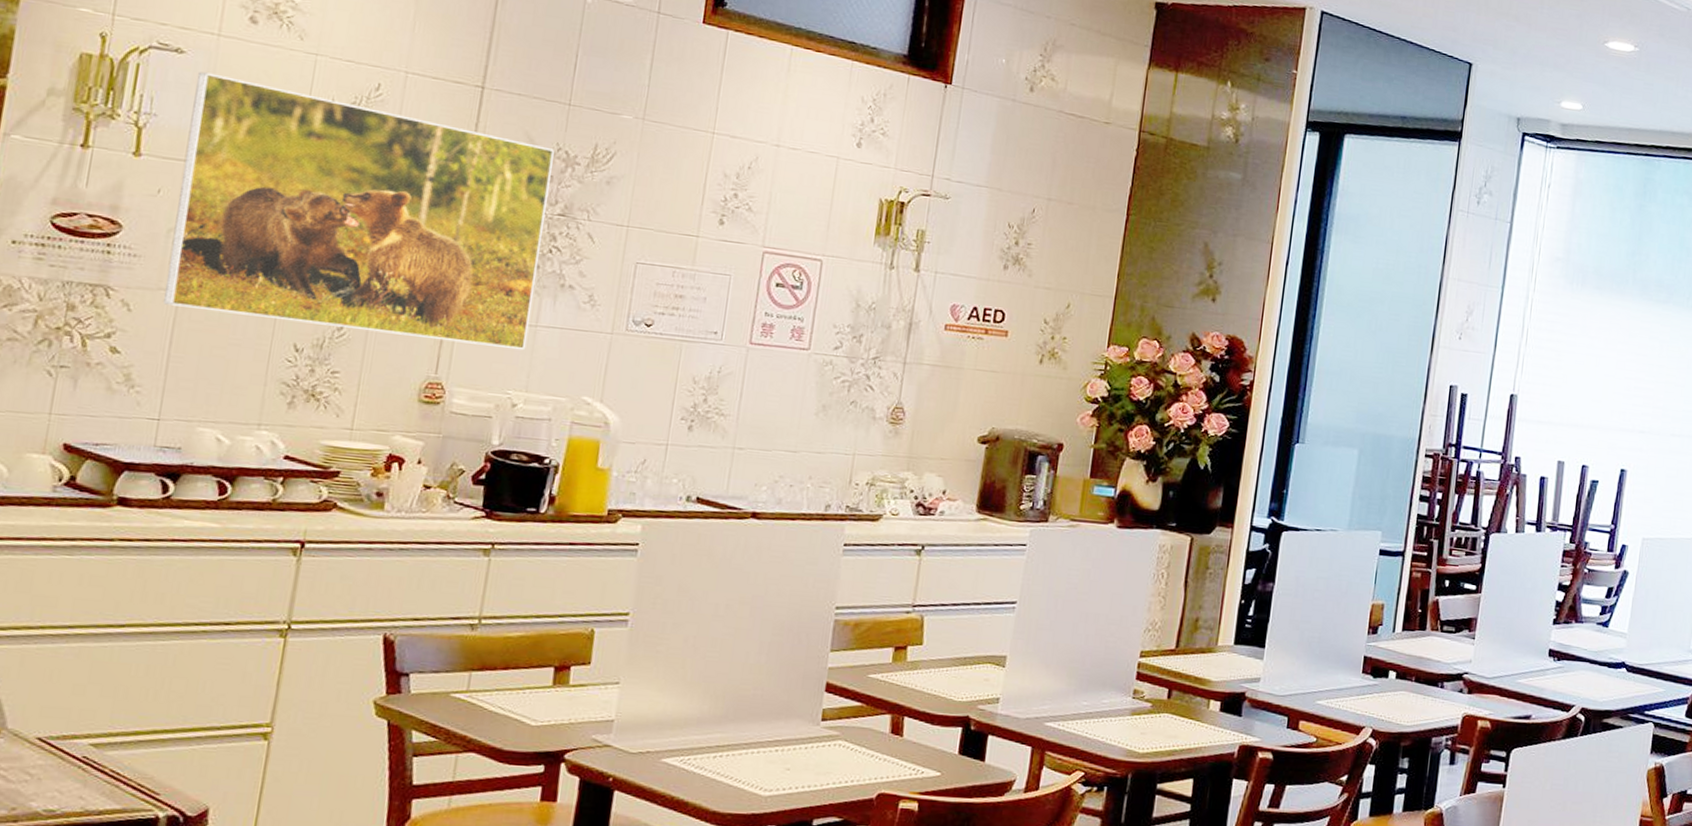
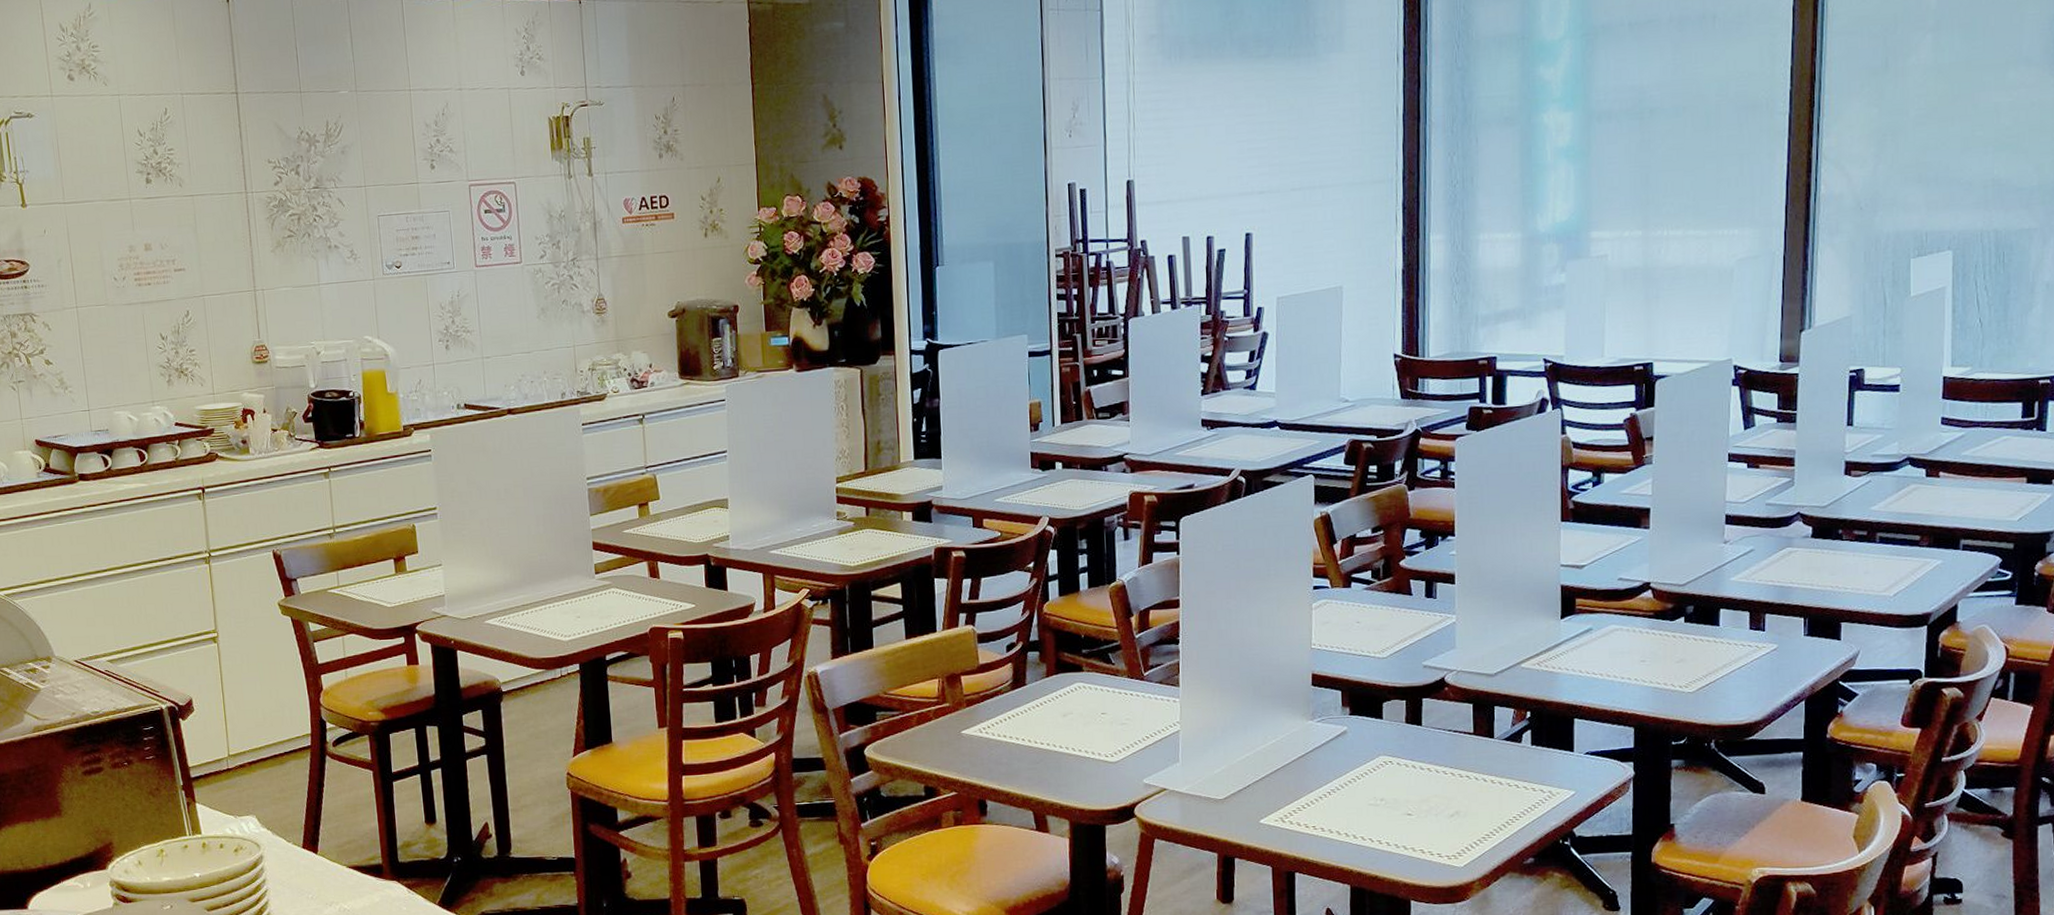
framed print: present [163,72,554,351] -> none [45,128,316,320]

